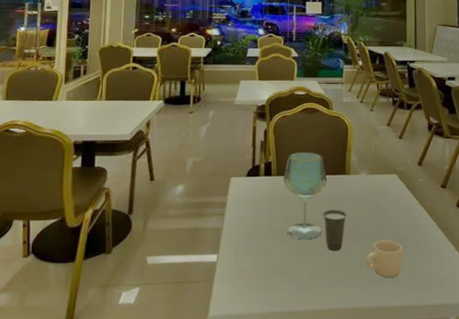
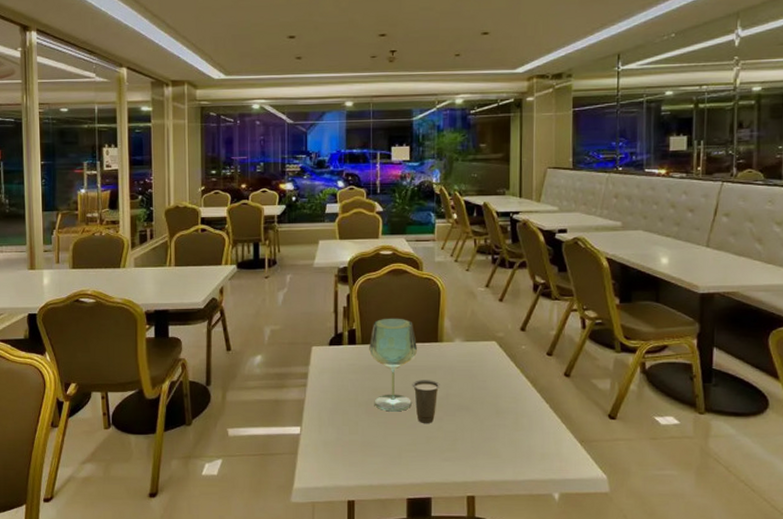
cup: present [365,239,403,278] -> none [459,411,502,452]

